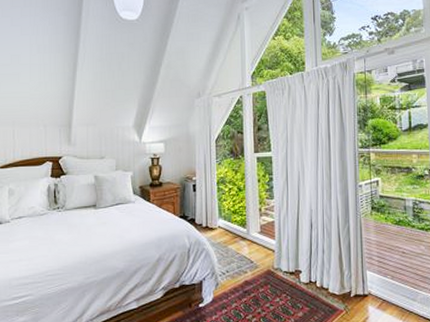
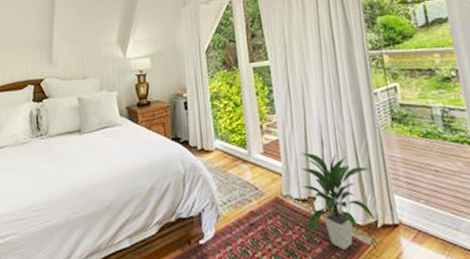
indoor plant: none [291,233,350,314] -> present [300,152,376,249]

